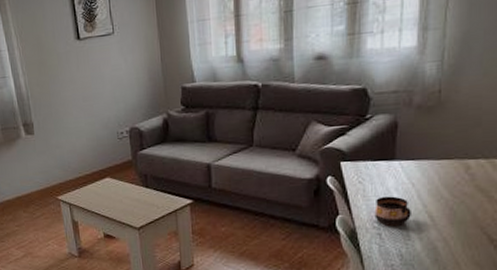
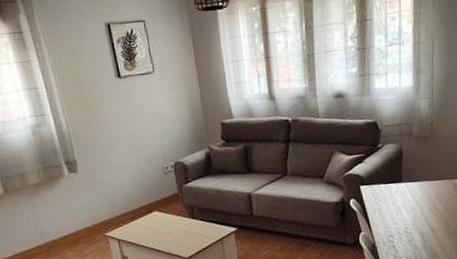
cup: present [374,196,411,226] -> none [389,213,417,239]

